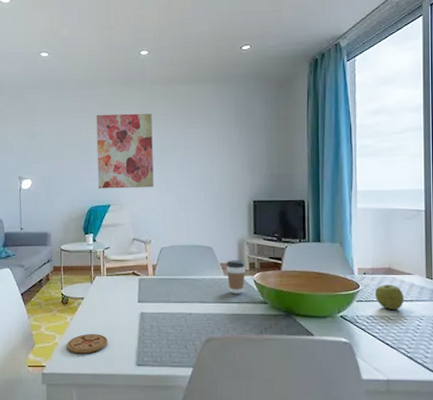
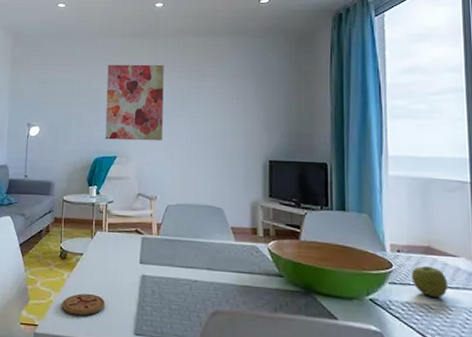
coffee cup: present [226,260,246,294] -> none [237,224,260,263]

